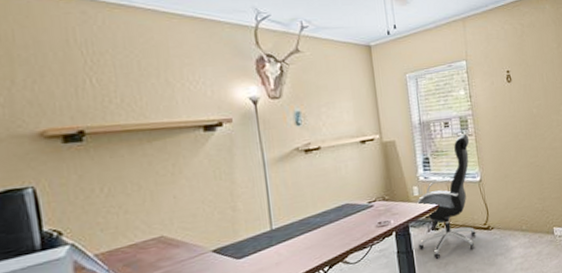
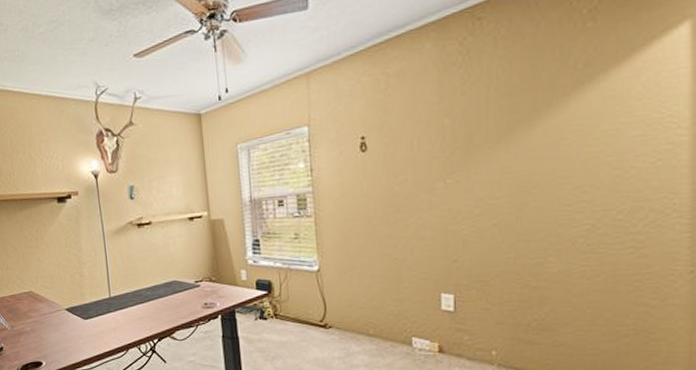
office chair: present [416,133,476,259] -> none [243,214,310,350]

